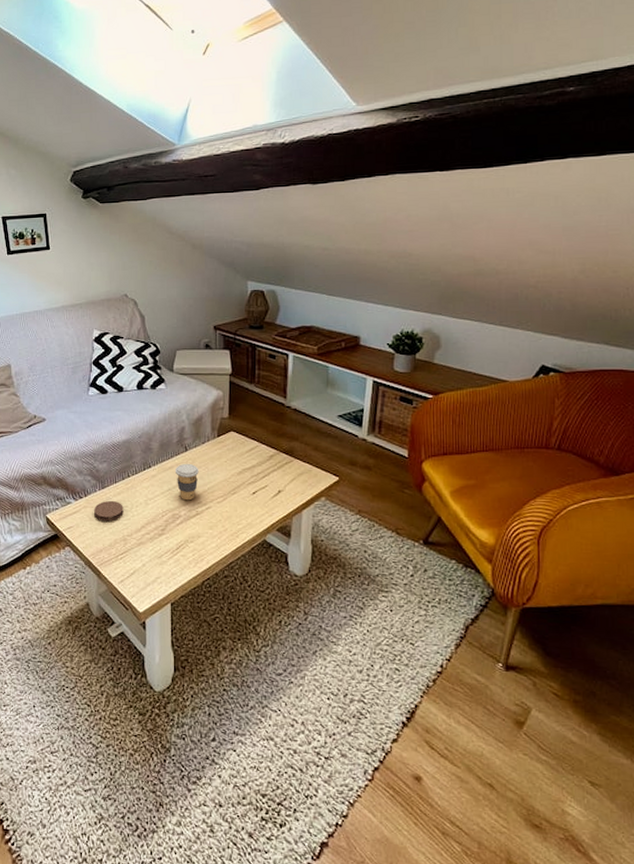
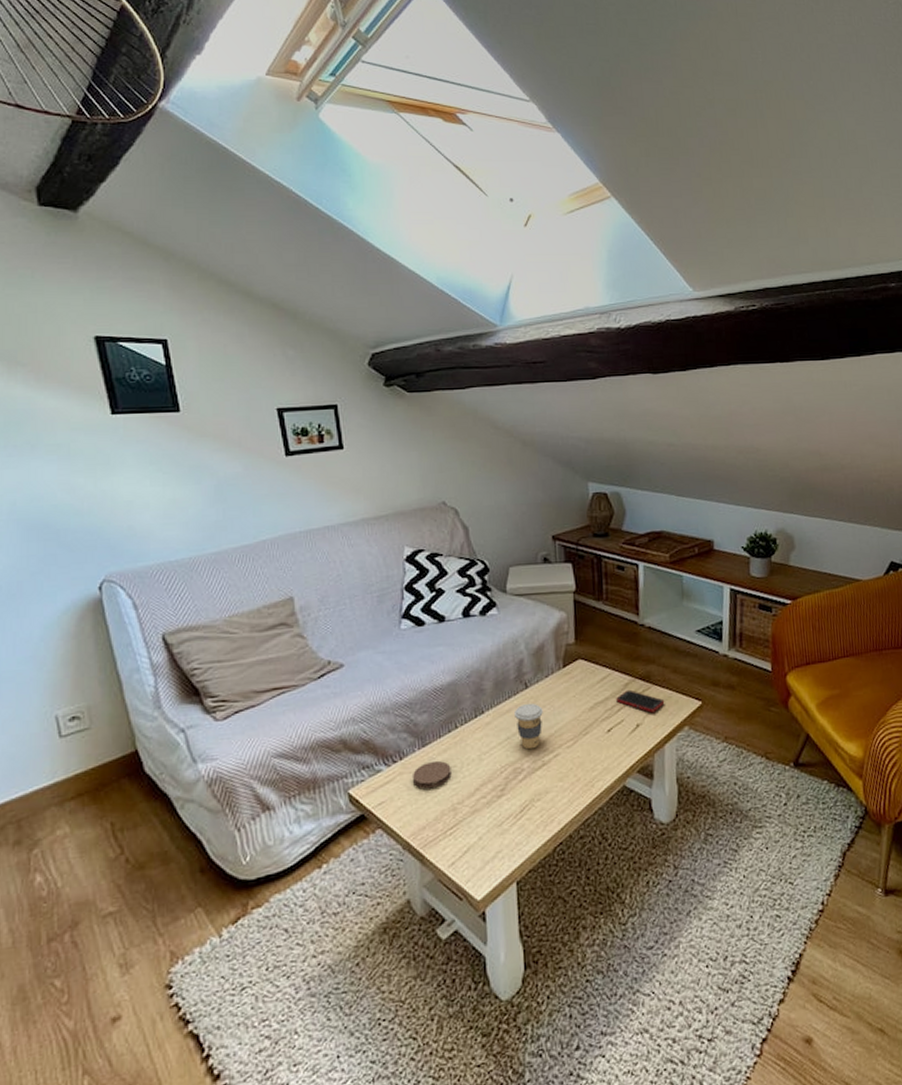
cell phone: none [262,461,305,482] -> present [616,689,665,713]

